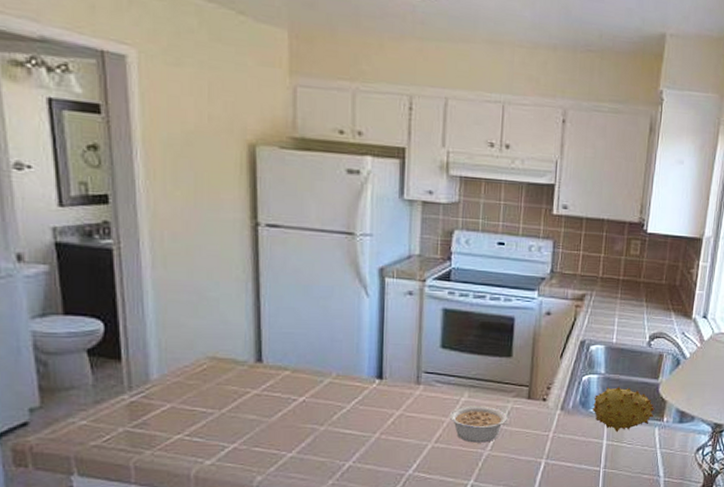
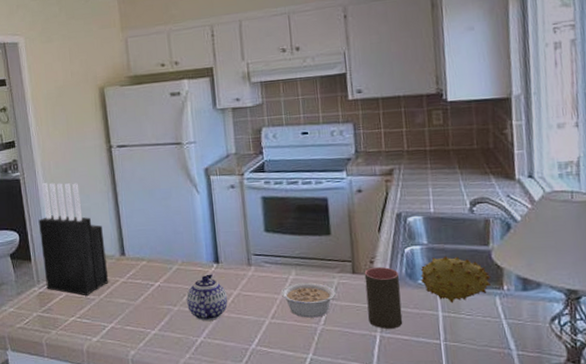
knife block: none [137,259,236,410] -> present [38,182,109,296]
teapot: none [337,391,388,443] -> present [186,274,228,321]
cup: none [536,393,573,456] -> present [364,266,403,329]

